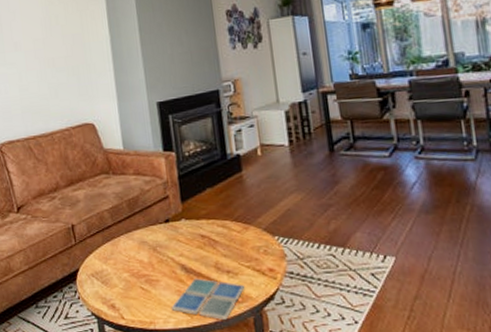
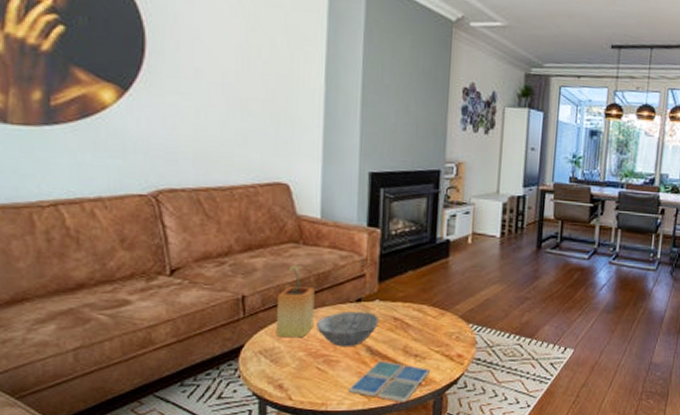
potted plant: none [99,193,132,260] -> present [277,264,315,338]
bowl: none [134,231,188,267] -> present [317,311,379,347]

